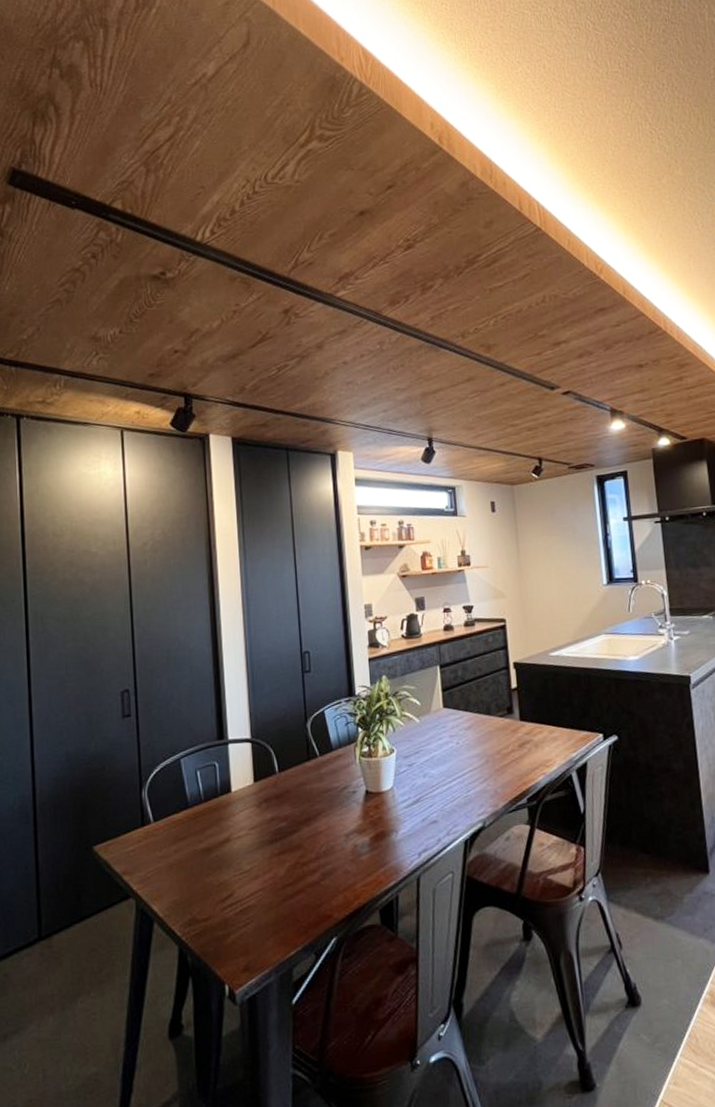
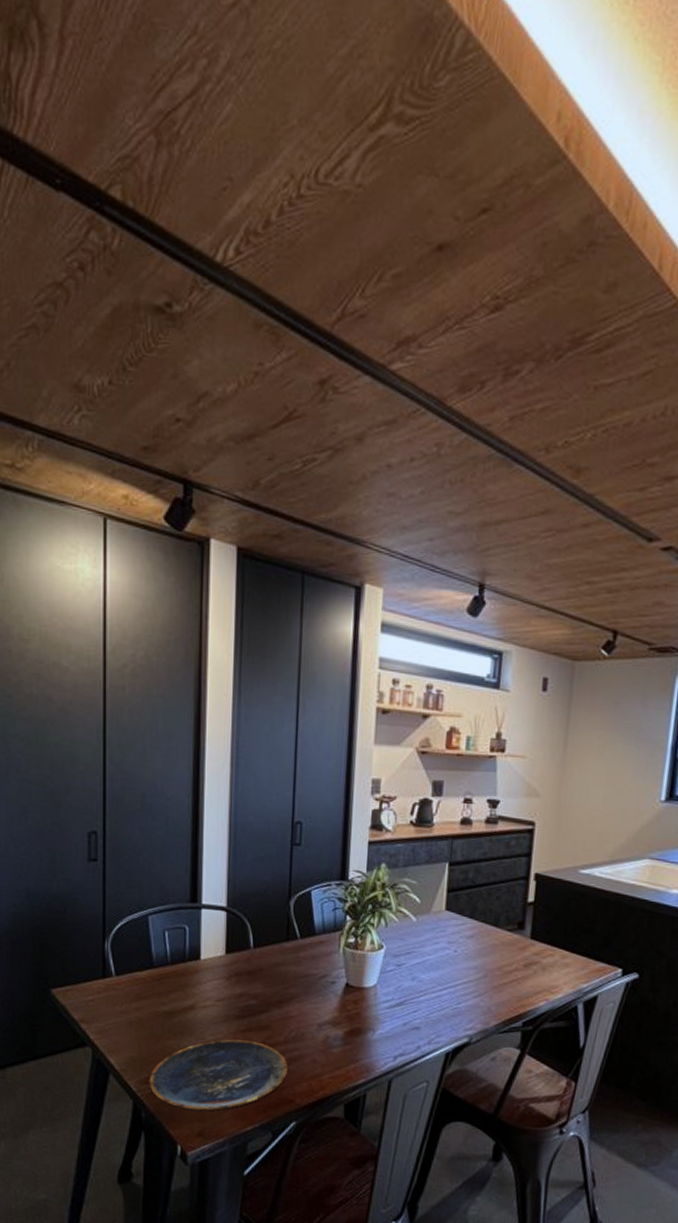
plate: none [192,863,323,945] -> present [149,1039,288,1111]

